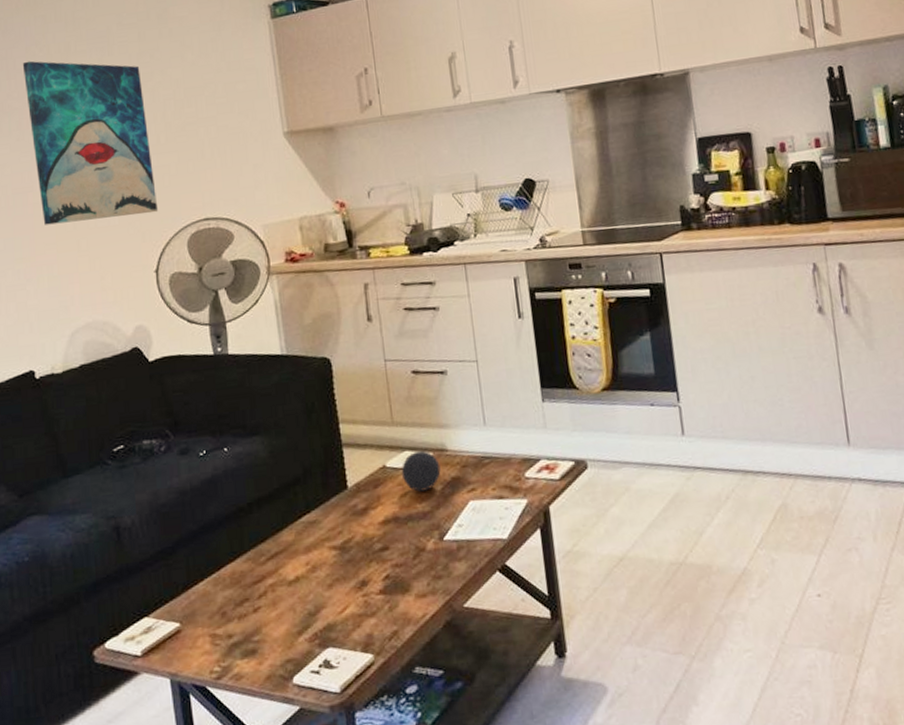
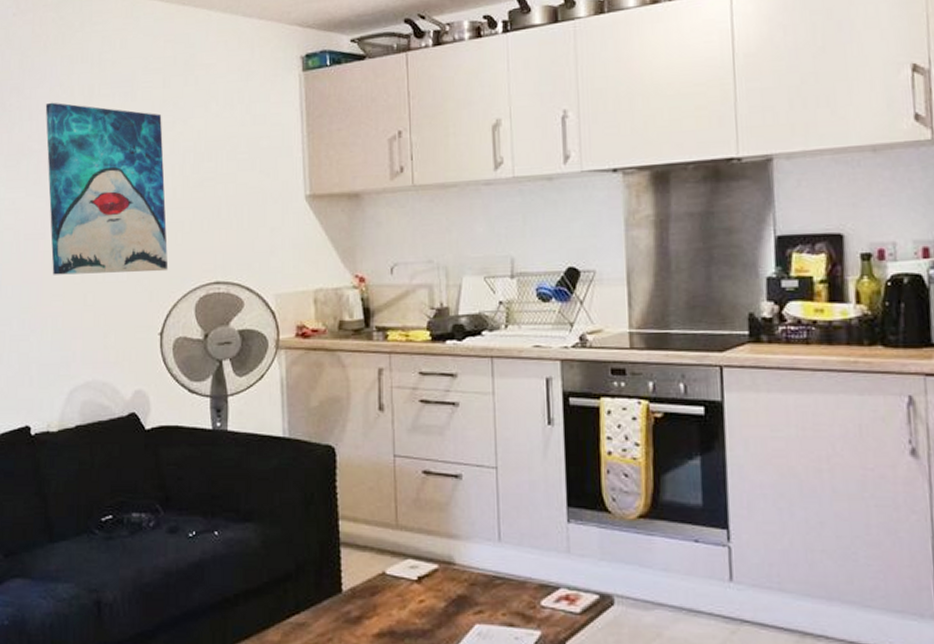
decorative ball: present [401,451,441,492] -> none [402,561,446,606]

